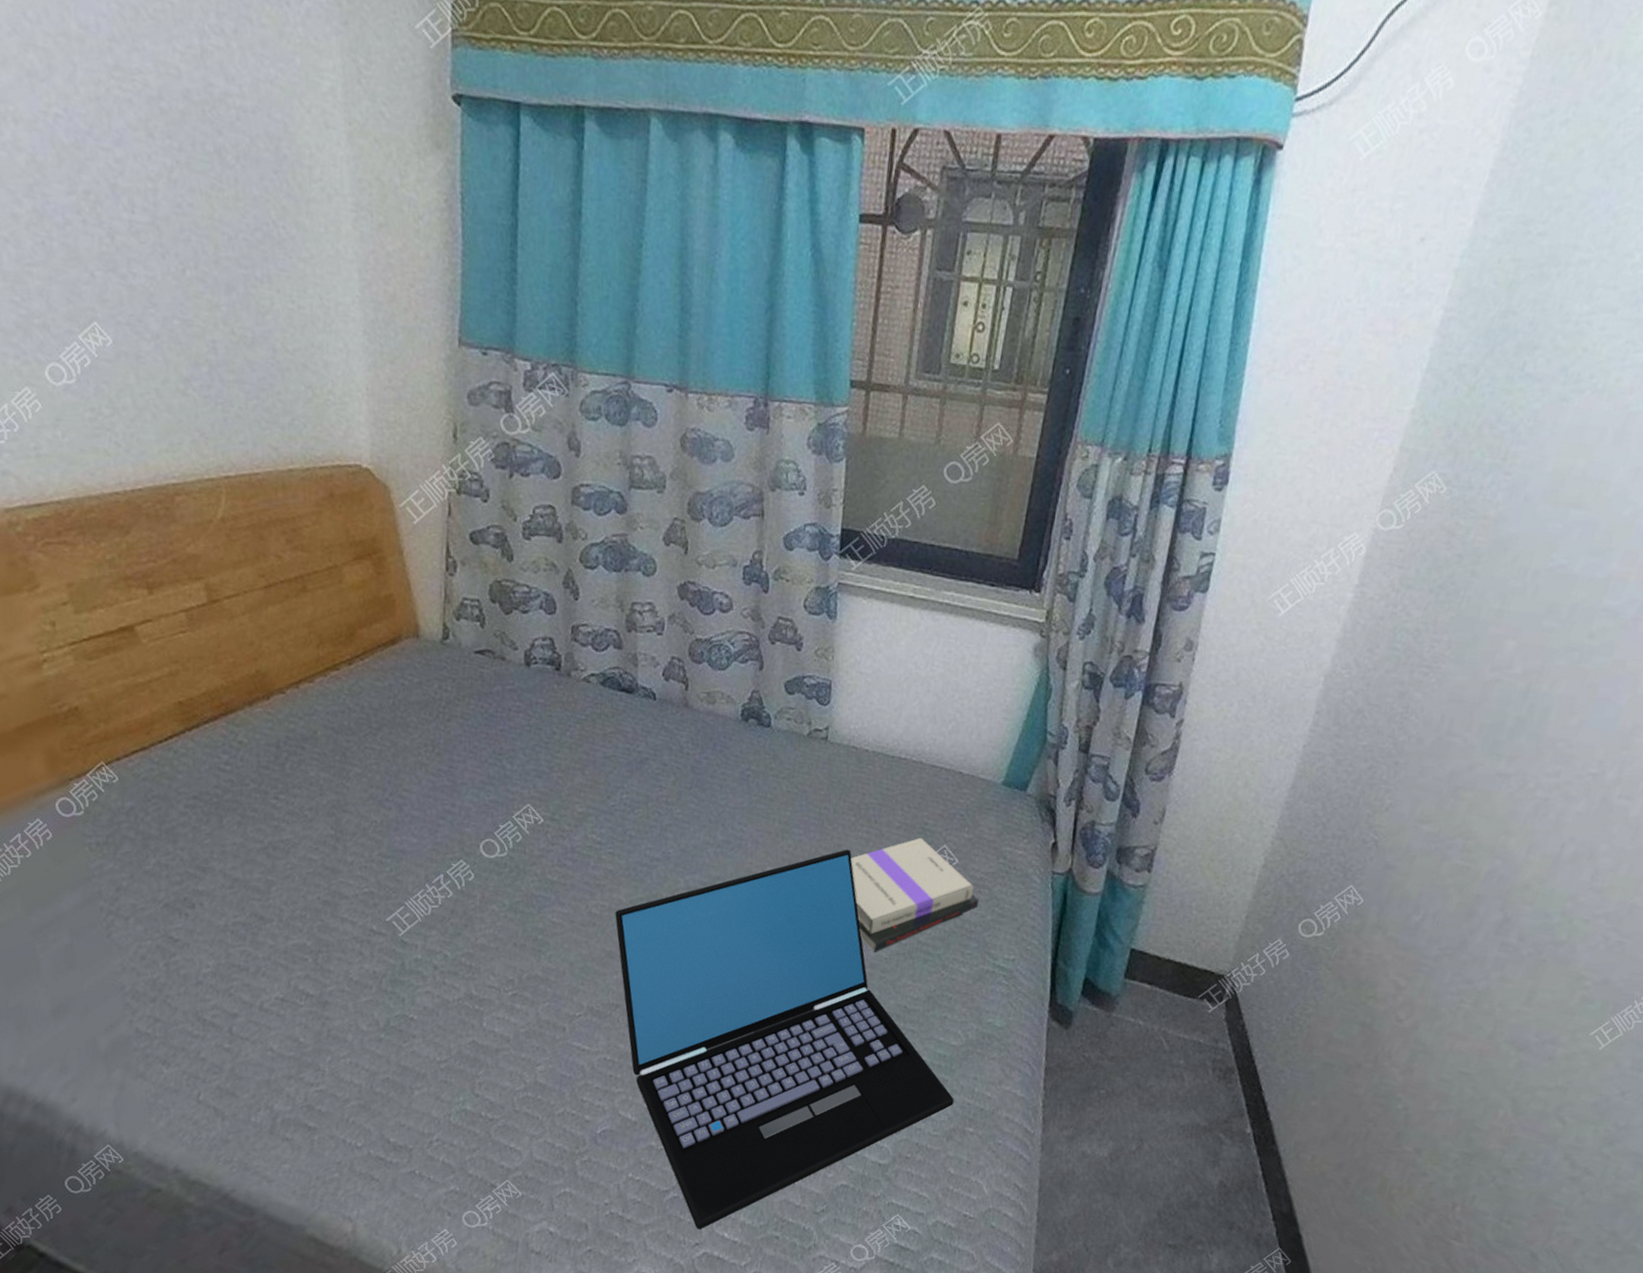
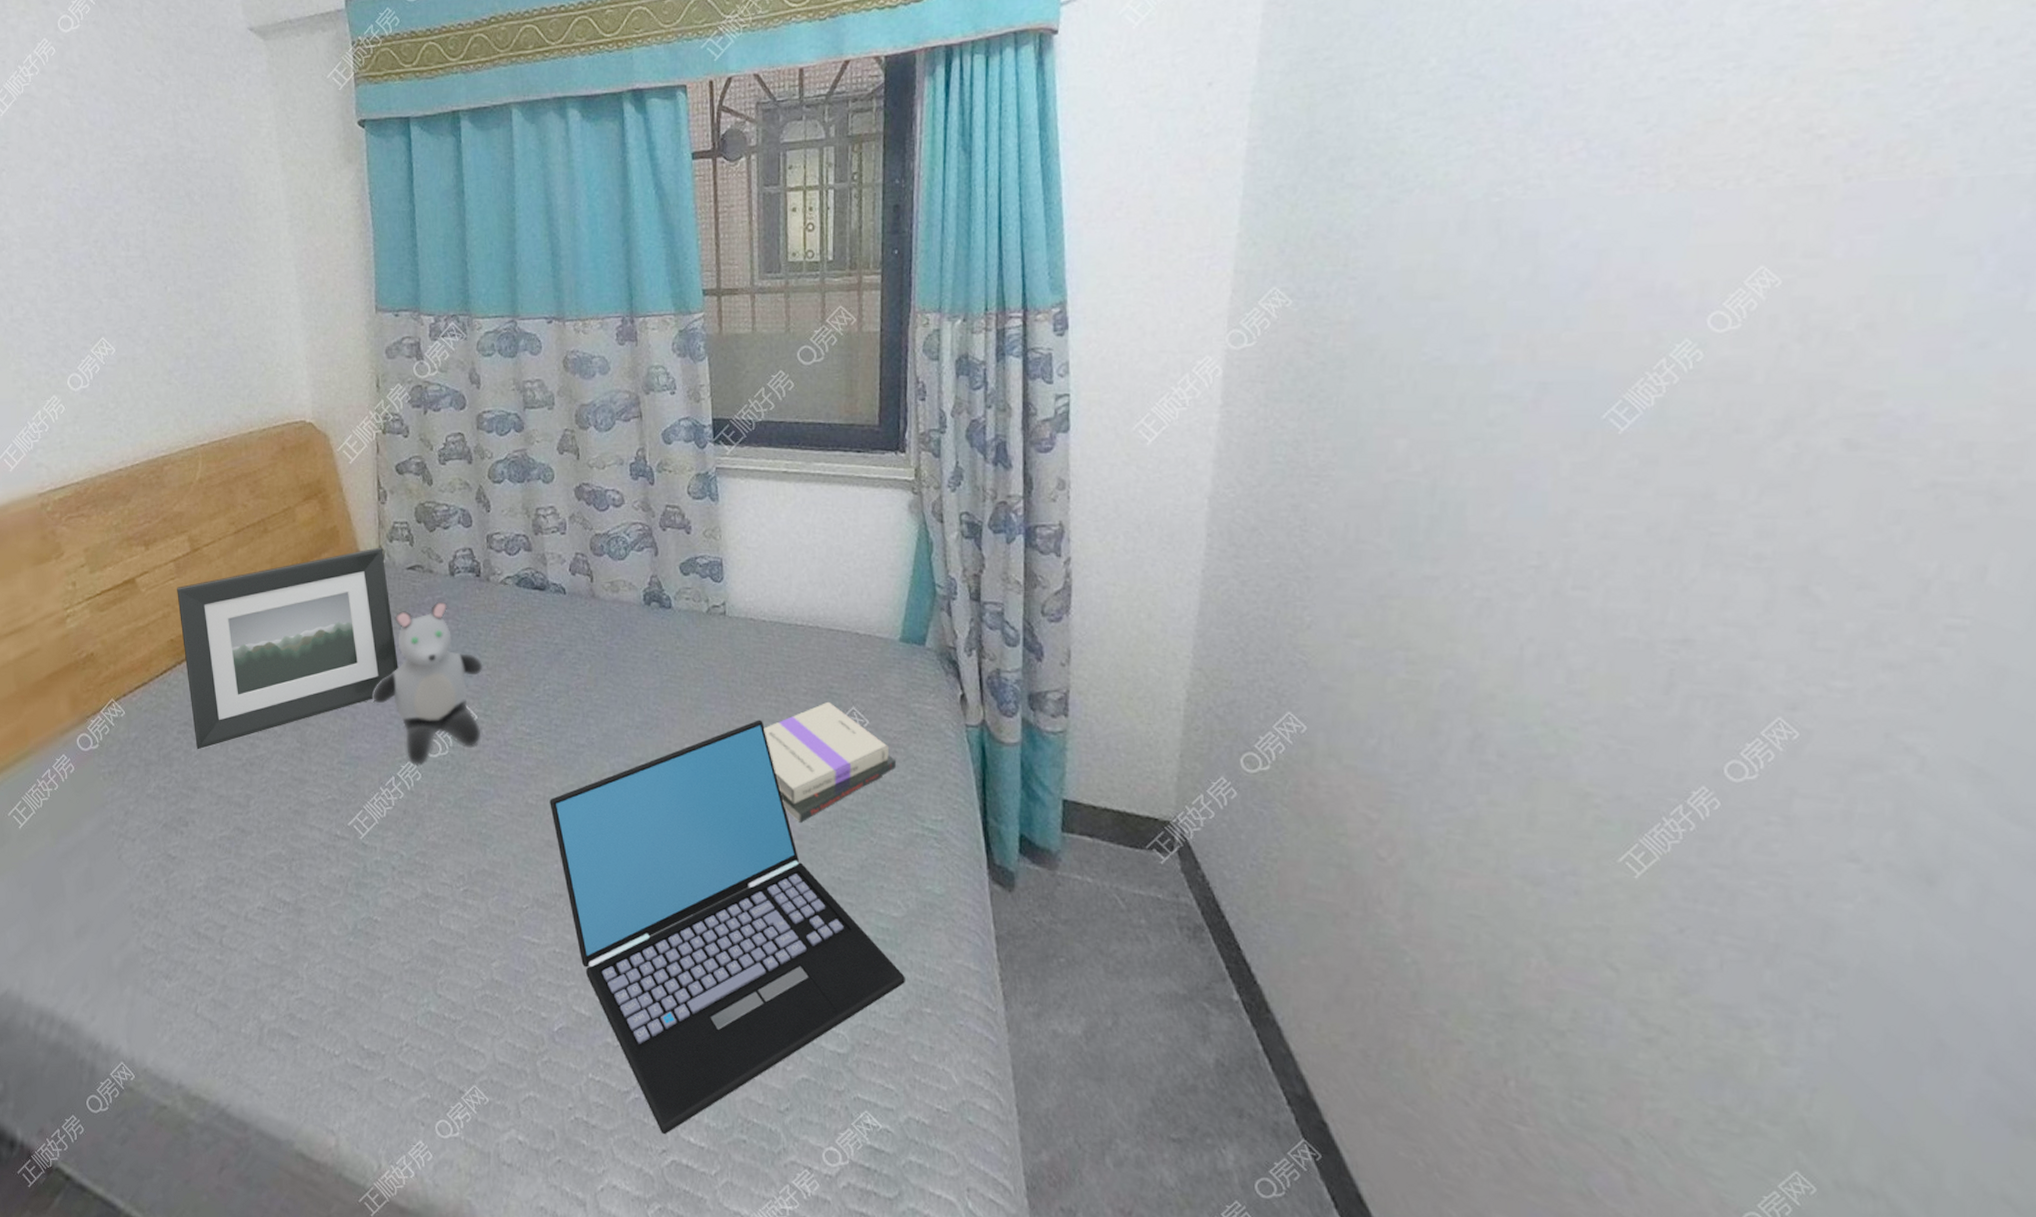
picture frame: none [188,624,457,828] -> present [177,547,398,750]
stuffed animal: none [424,692,555,864] -> present [373,601,483,764]

